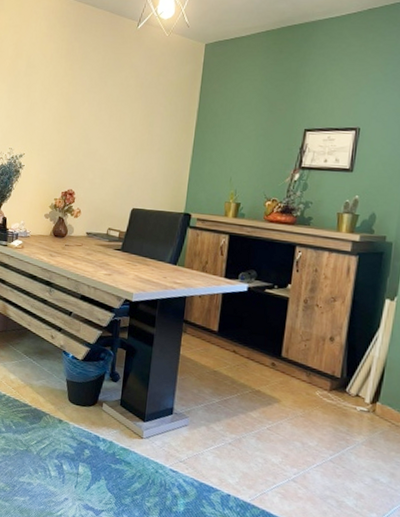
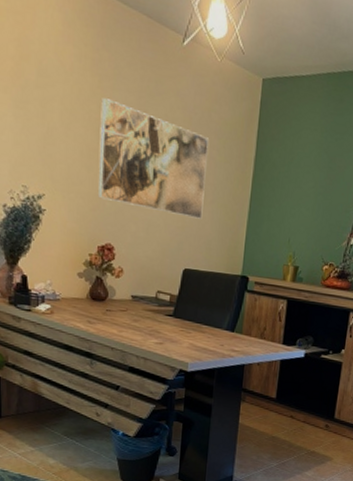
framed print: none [64,77,157,165] -> present [97,98,208,219]

